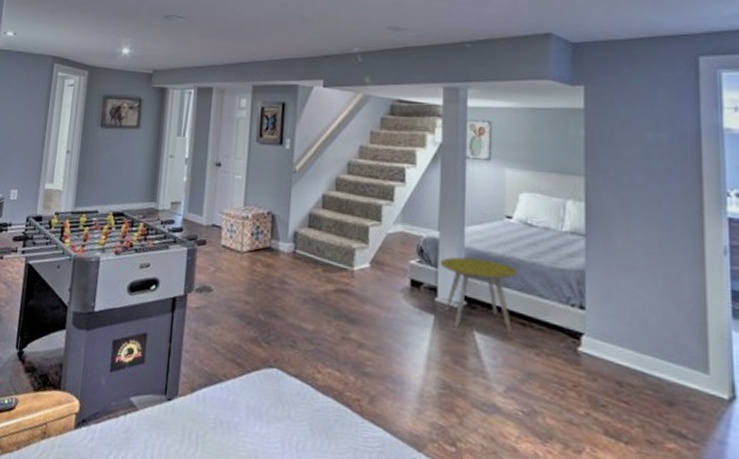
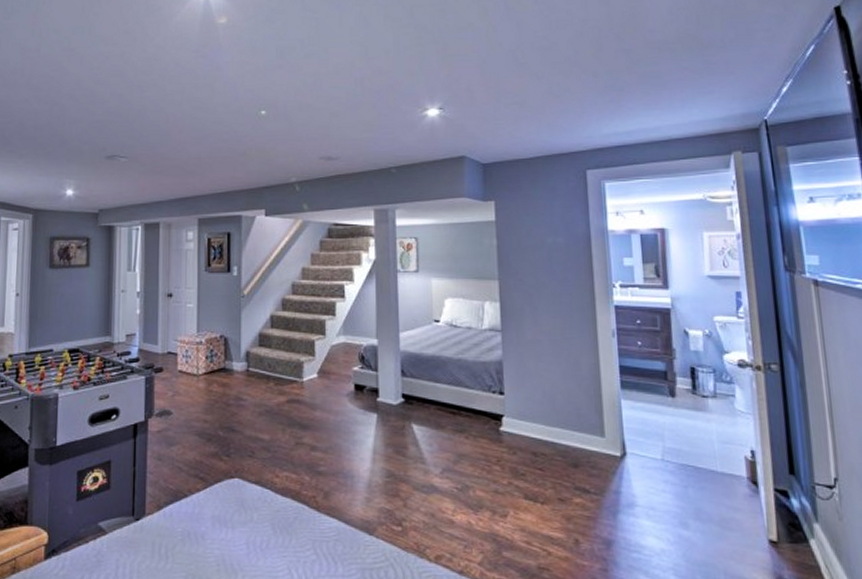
side table: present [441,256,517,333] -> none [380,360,446,423]

